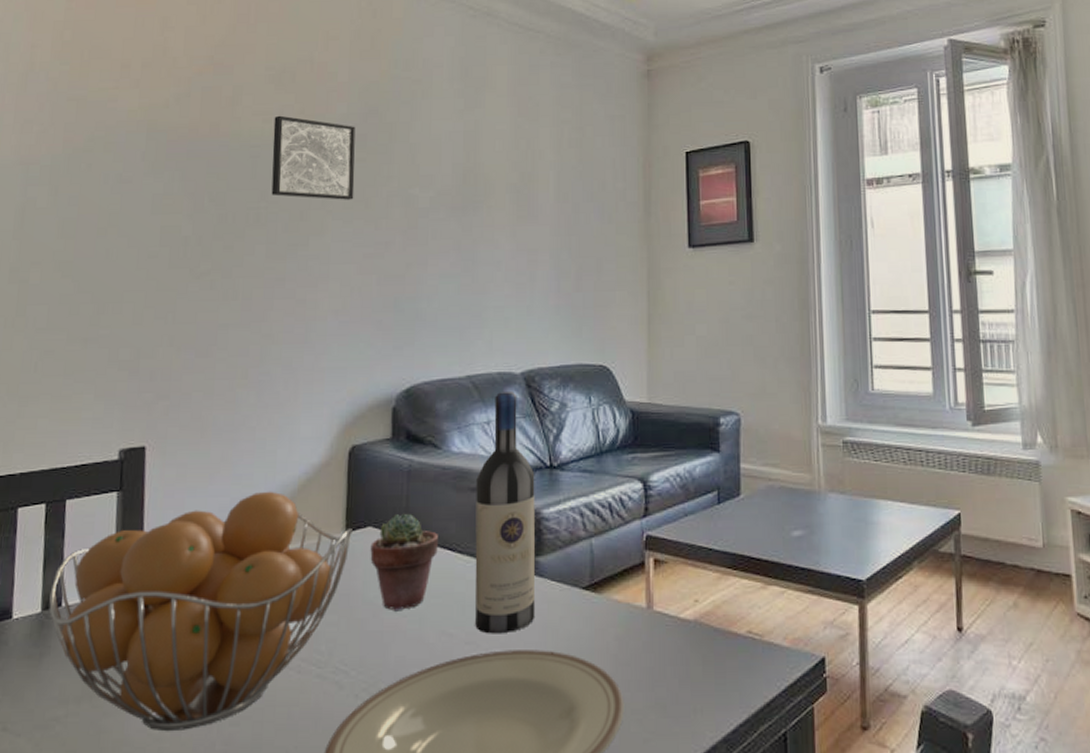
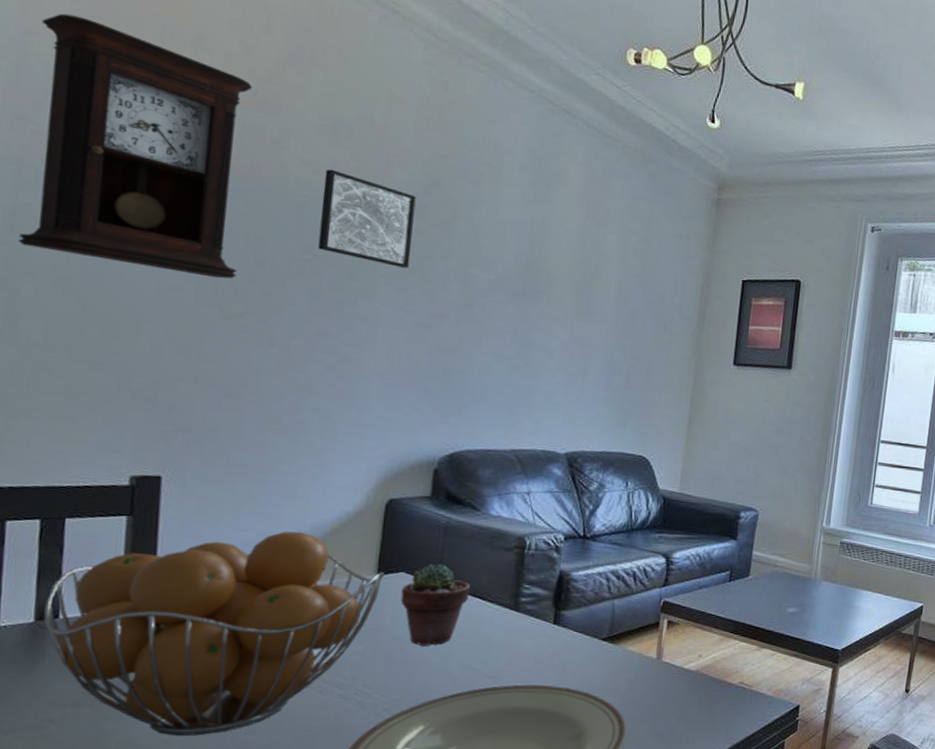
pendulum clock: none [27,22,209,240] -> present [18,13,253,279]
wine bottle: present [475,390,536,634] -> none [499,467,569,672]

